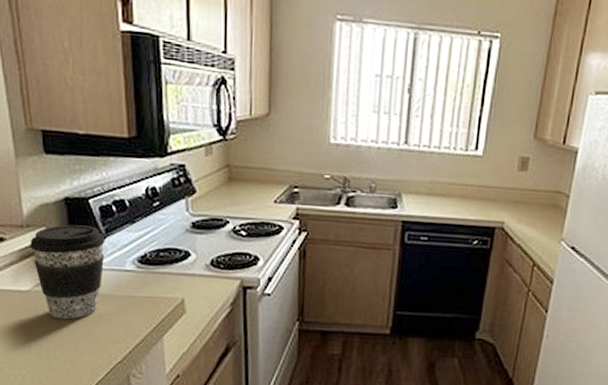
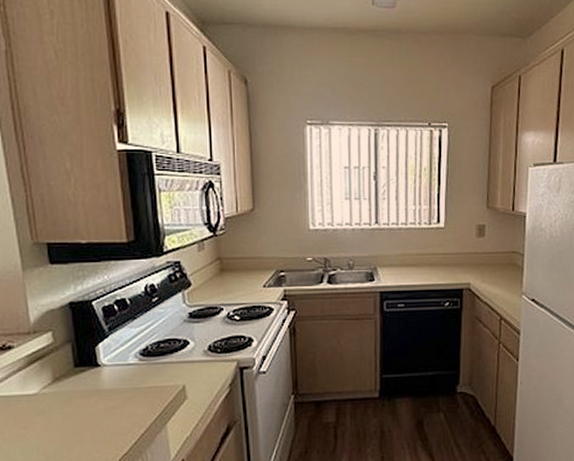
coffee cup: present [30,224,105,320] -> none [37,326,109,418]

